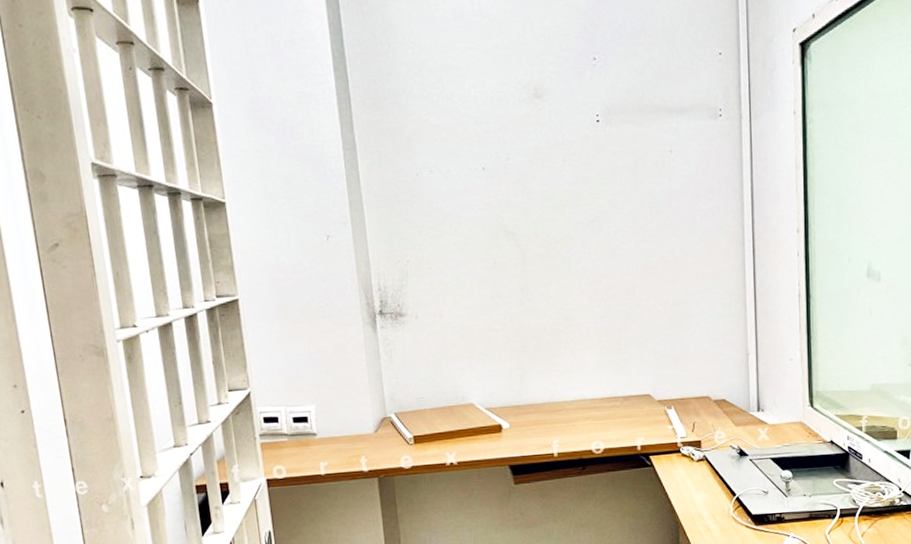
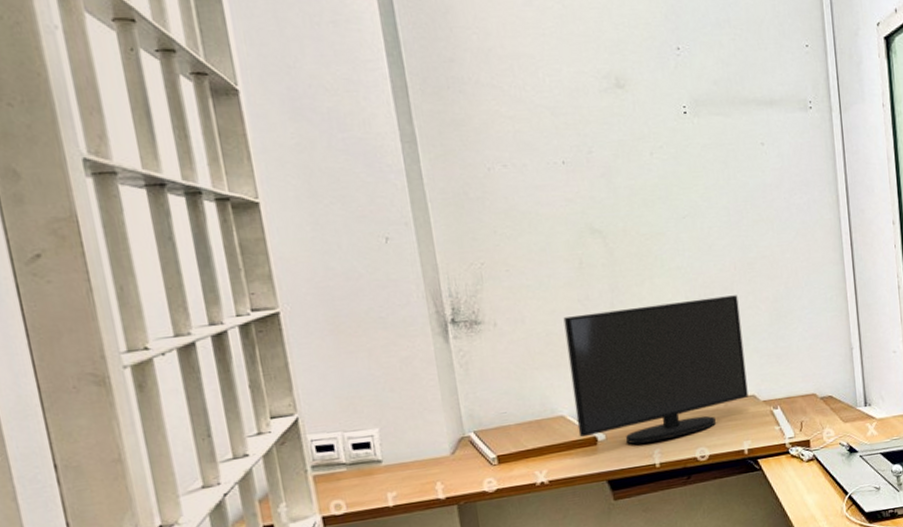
monitor: none [477,298,644,434] -> present [563,295,749,445]

